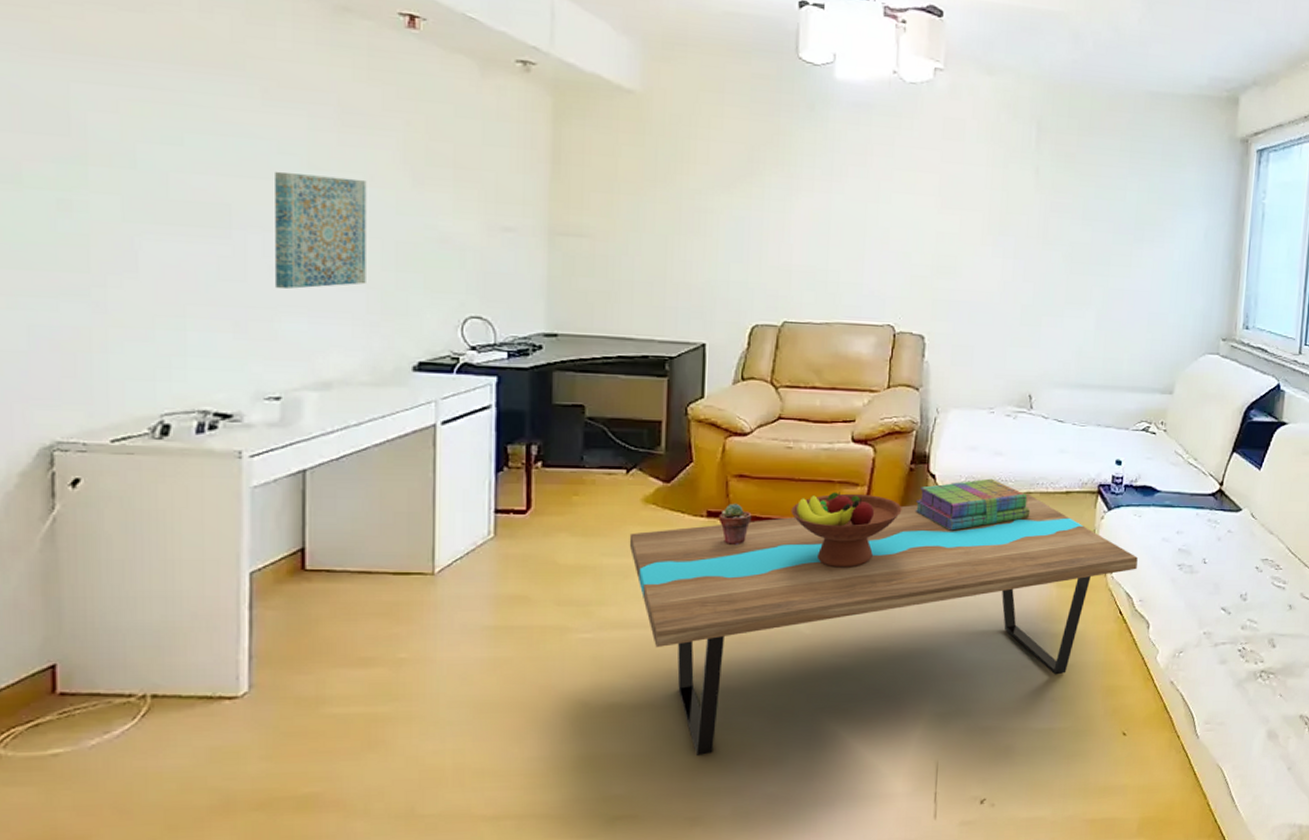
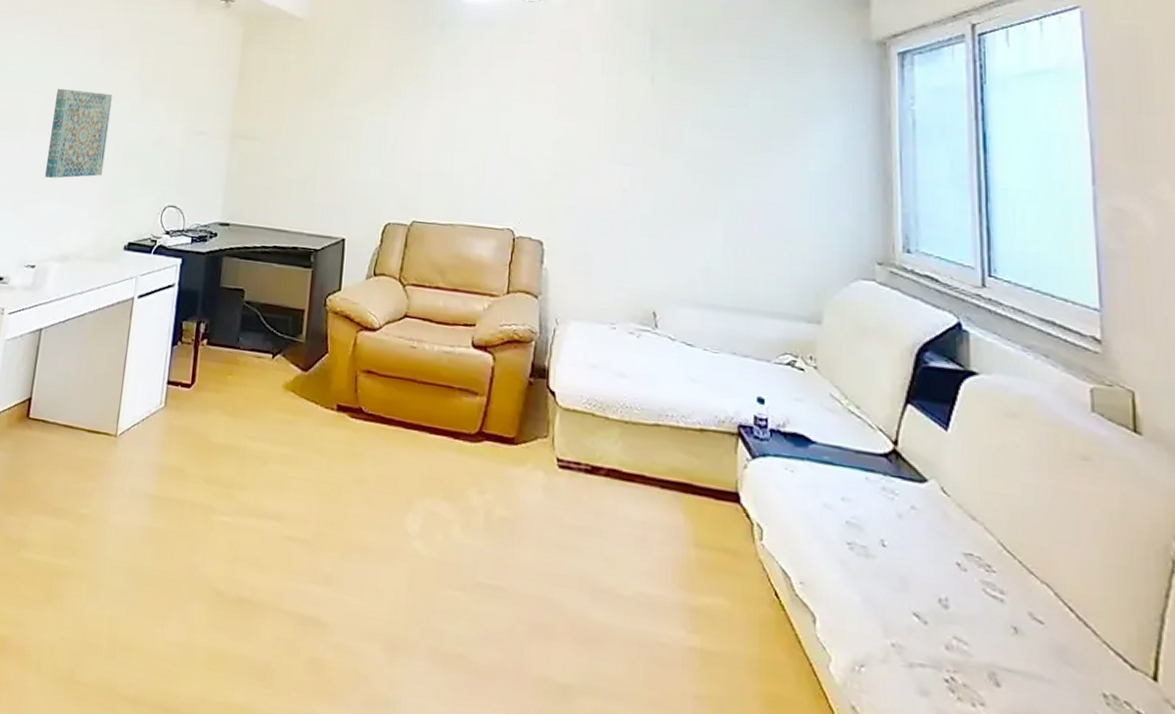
coffee table: present [629,493,1138,757] -> none [269,418,793,678]
potted succulent: present [718,503,752,546] -> none [347,399,377,445]
fruit bowl: present [791,492,902,568] -> none [412,399,521,486]
stack of books: present [915,478,1031,531] -> none [534,402,660,459]

